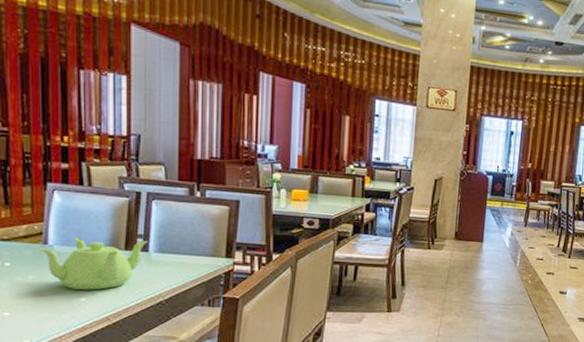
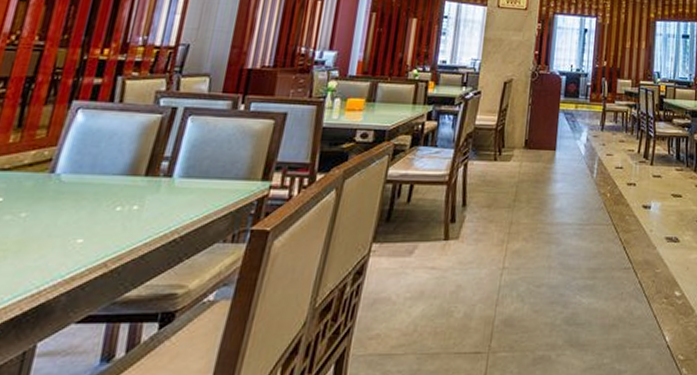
teapot: present [38,237,148,290] -> none [42,163,174,228]

